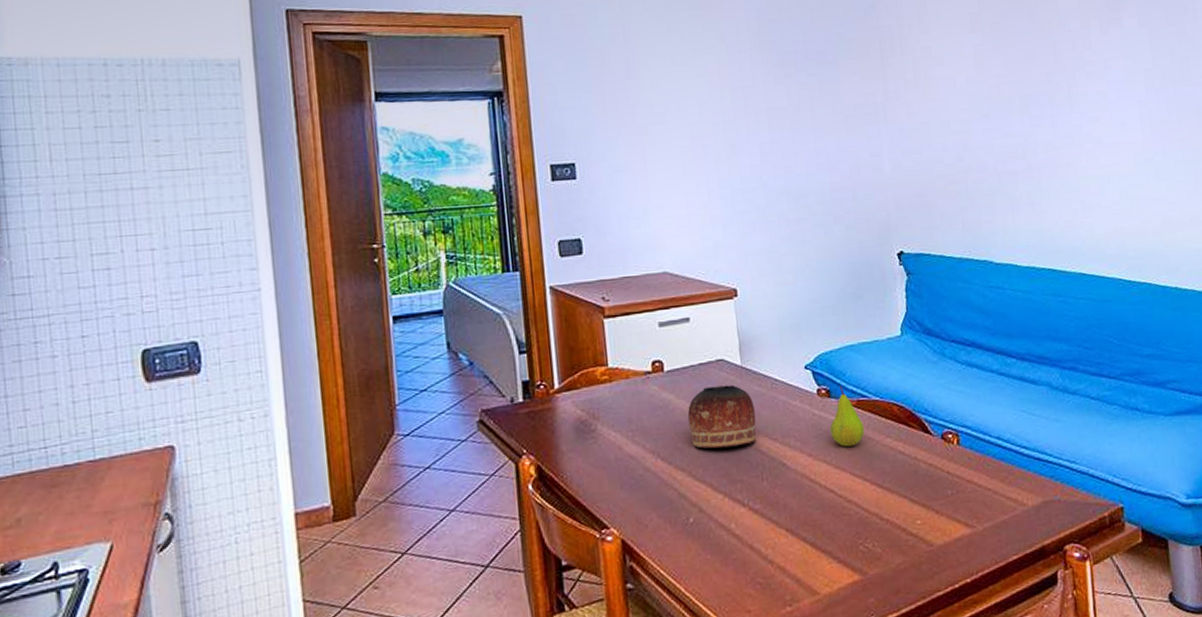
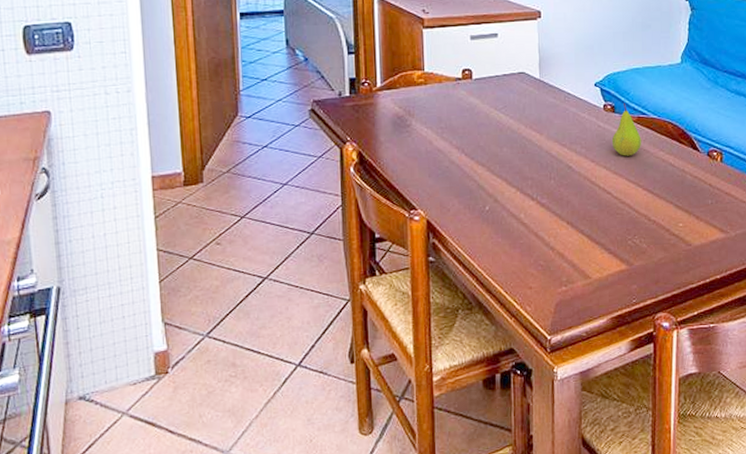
bowl: present [687,384,756,449] -> none [490,95,549,149]

